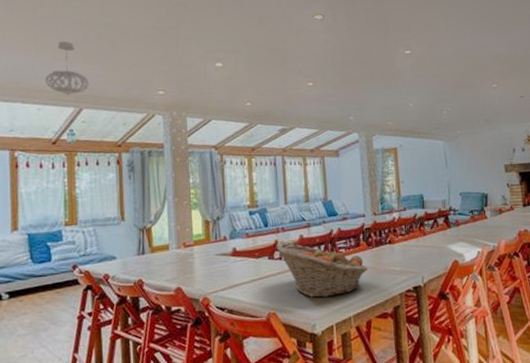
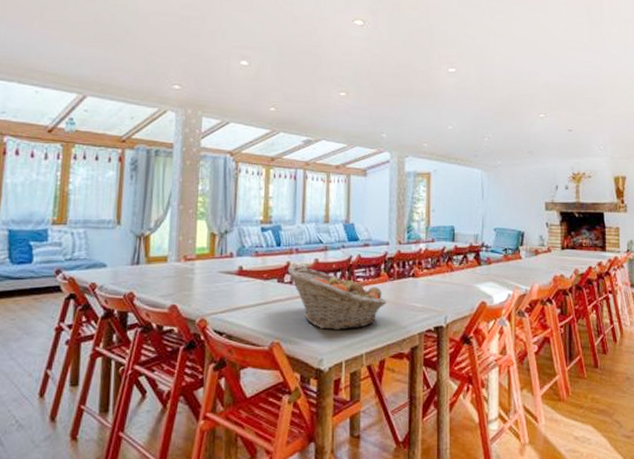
pendant light: present [45,41,89,95] -> none [47,19,97,80]

